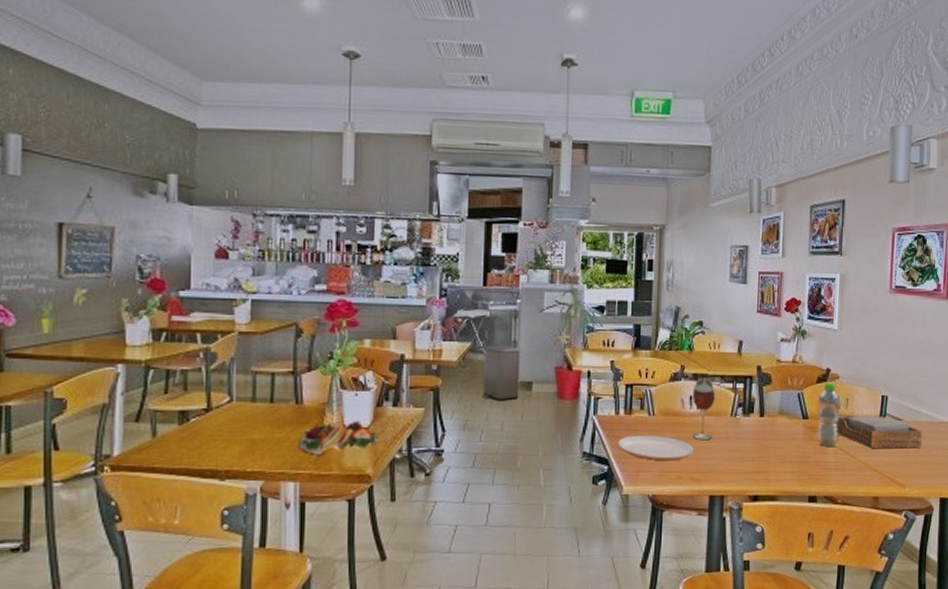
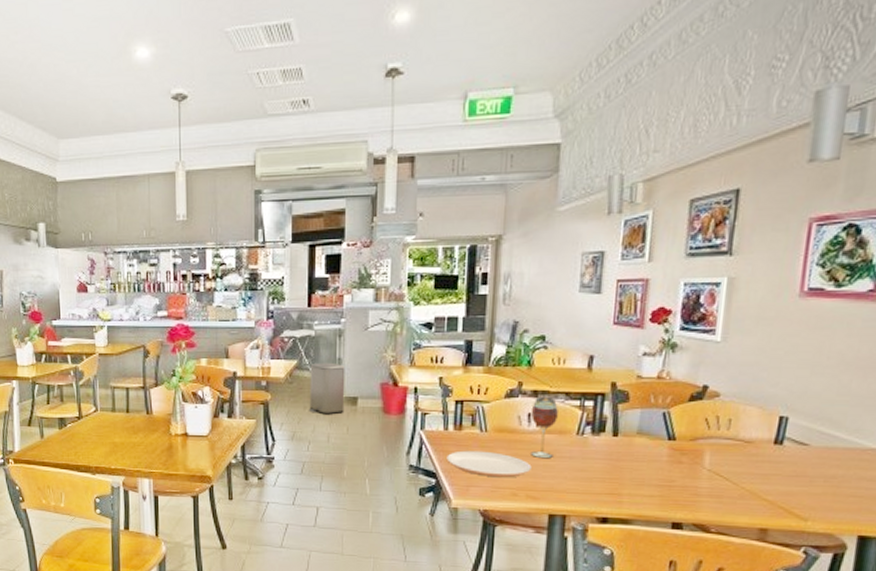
salad: present [296,421,378,456] -> none [149,430,216,459]
water bottle: present [816,383,841,446] -> none [685,402,721,471]
napkin holder: present [836,416,922,449] -> none [712,438,837,478]

